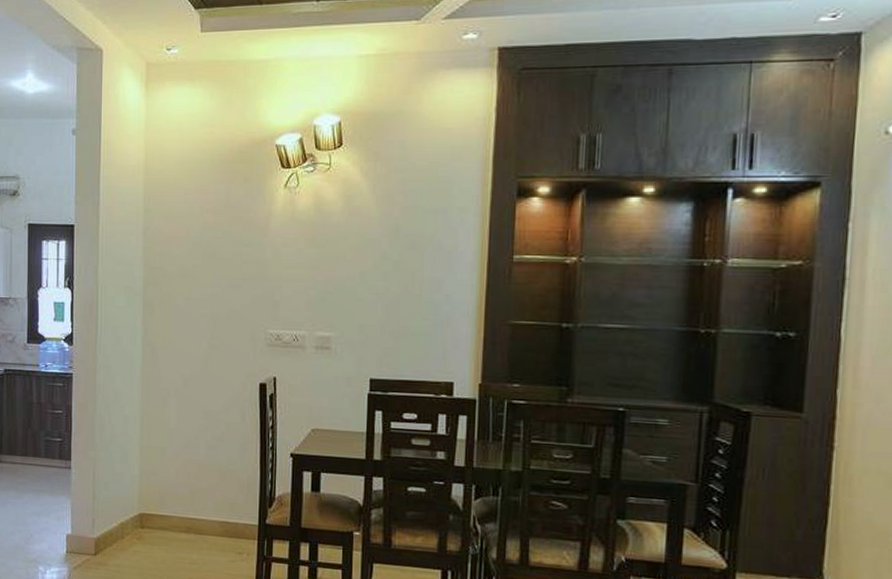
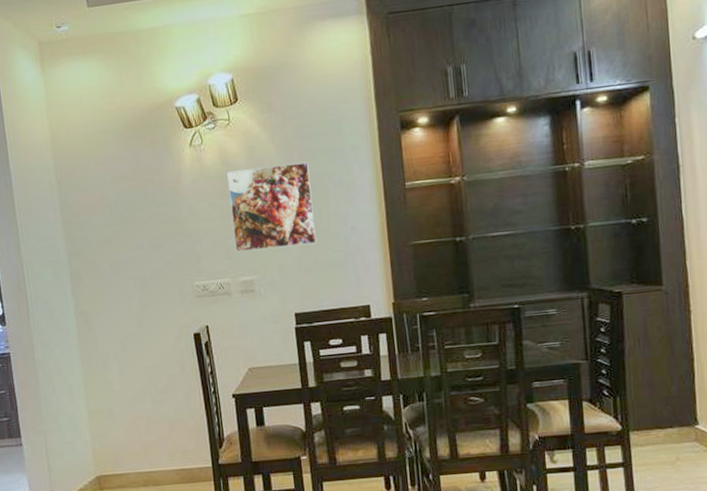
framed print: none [316,218,408,308] -> present [227,162,317,253]

